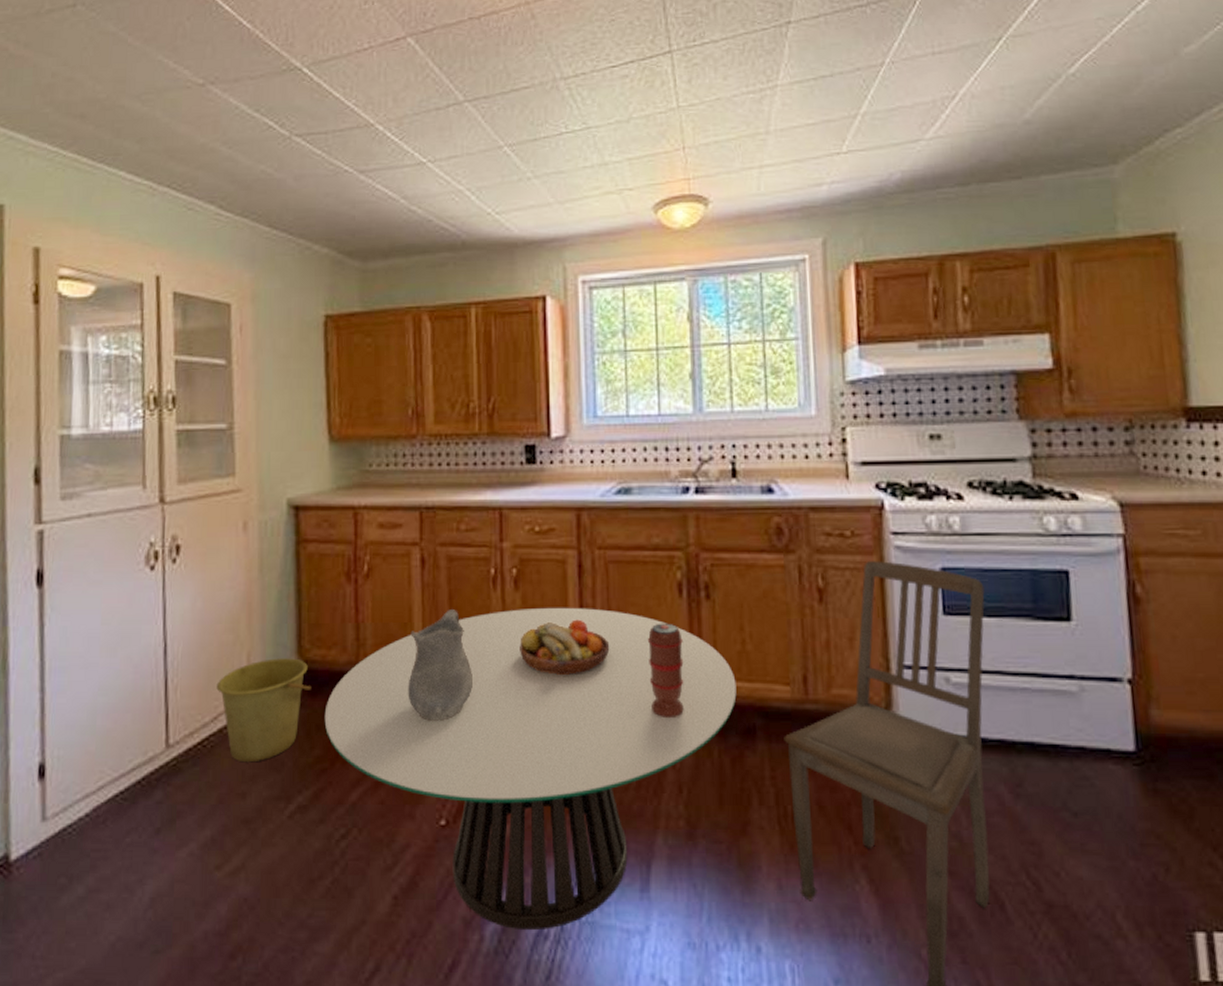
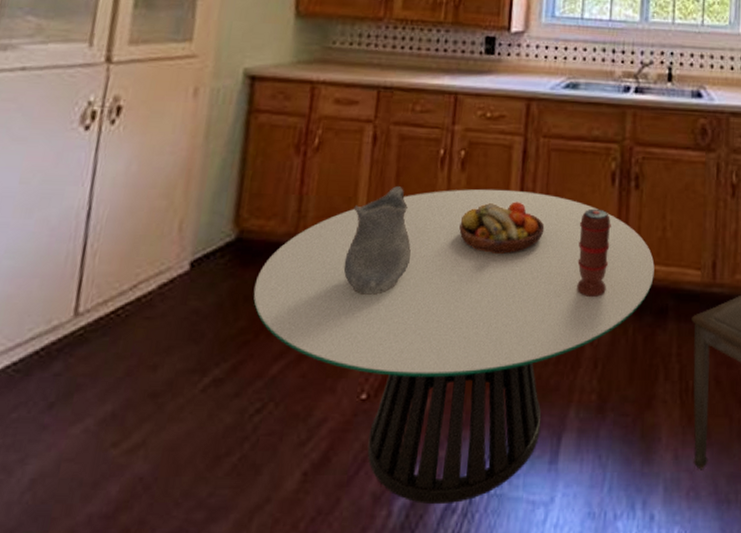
bucket: present [216,658,311,763] -> none [140,226,244,333]

